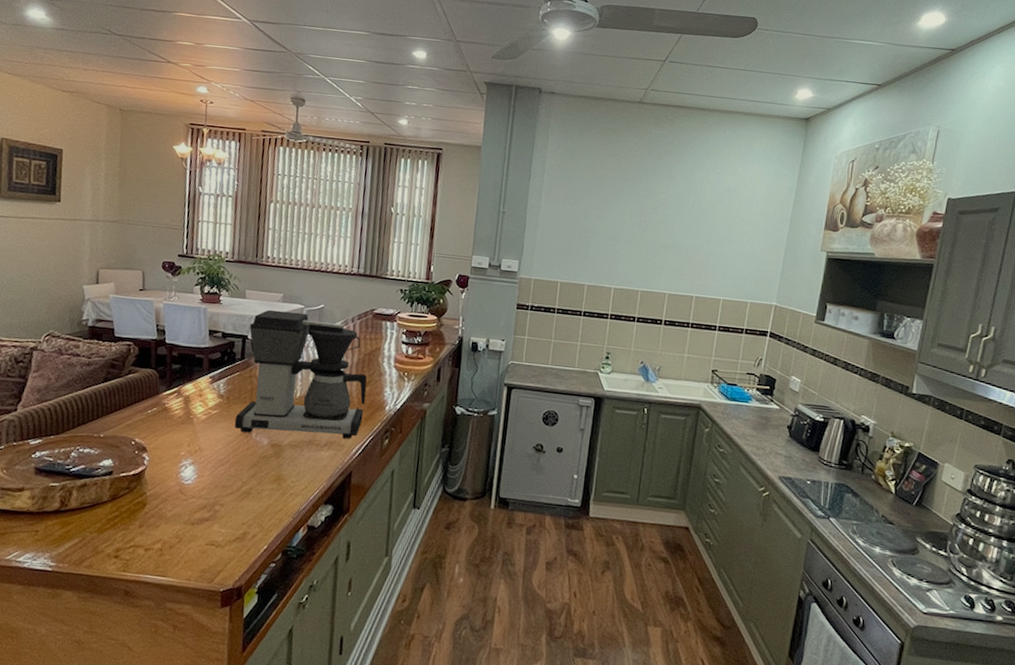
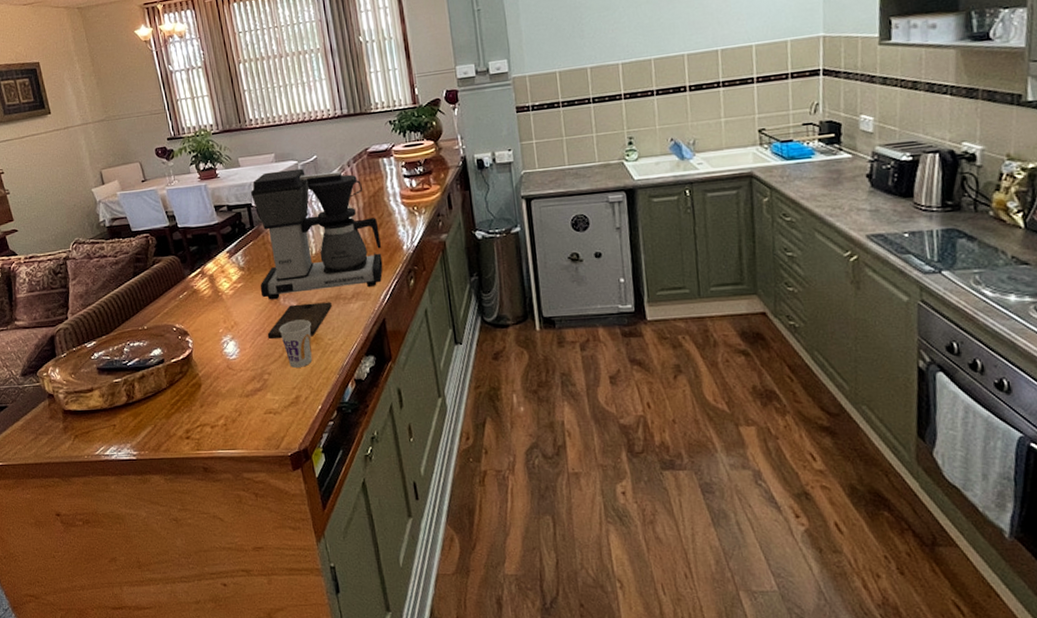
cutting board: none [230,441,303,475] -> present [267,301,332,339]
cup: none [243,456,278,505] -> present [278,319,313,368]

